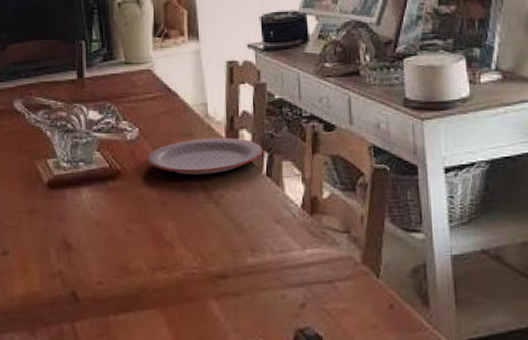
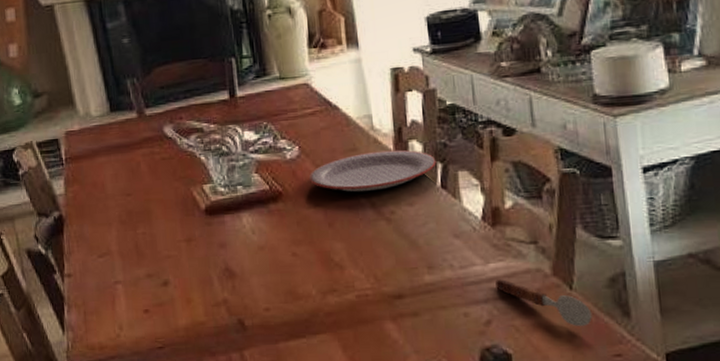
soupspoon: none [311,265,396,314] -> present [495,279,592,327]

